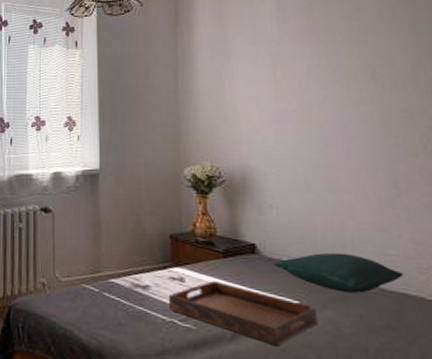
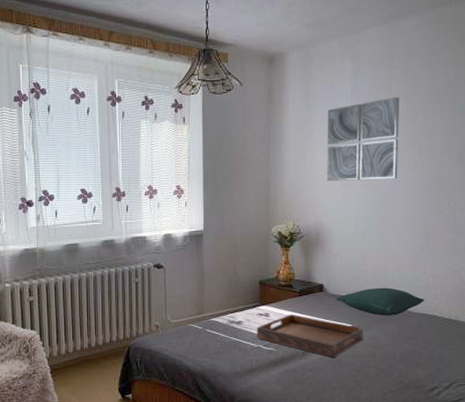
wall art: none [247,14,347,115] -> present [326,97,400,182]

